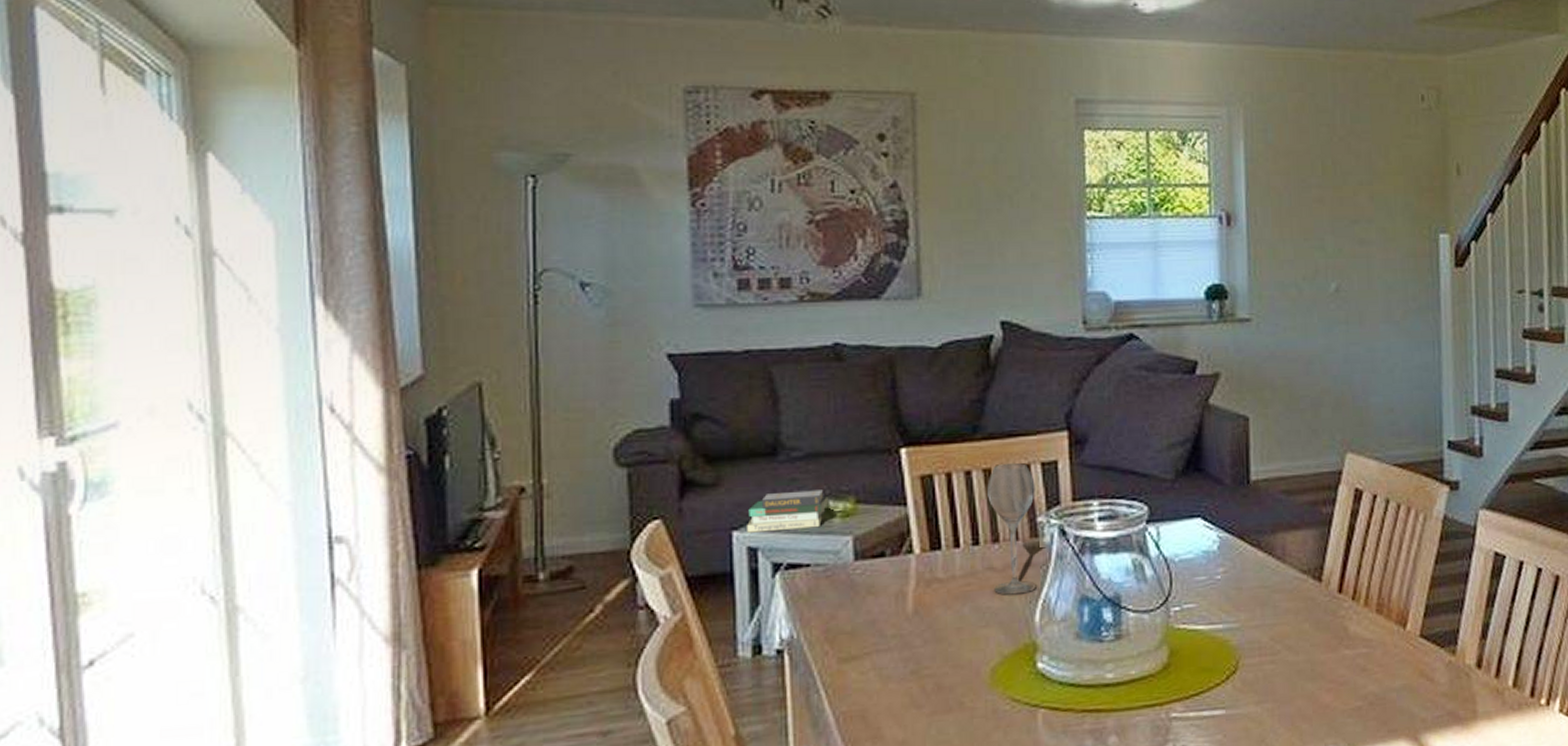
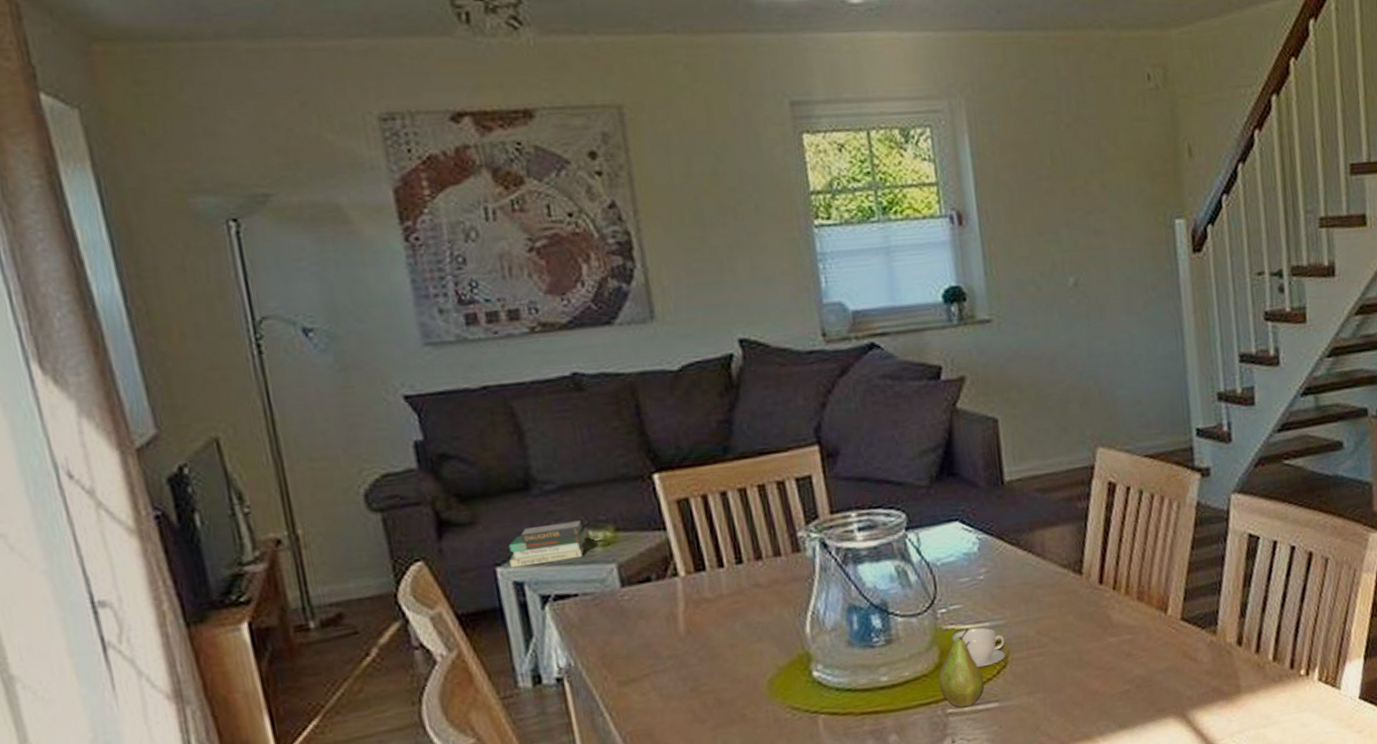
wineglass: present [987,462,1036,595] -> none [744,480,804,610]
fruit: none [1164,629,1212,713] -> present [938,628,984,708]
teacup: none [1183,629,1237,672] -> present [951,627,1006,668]

